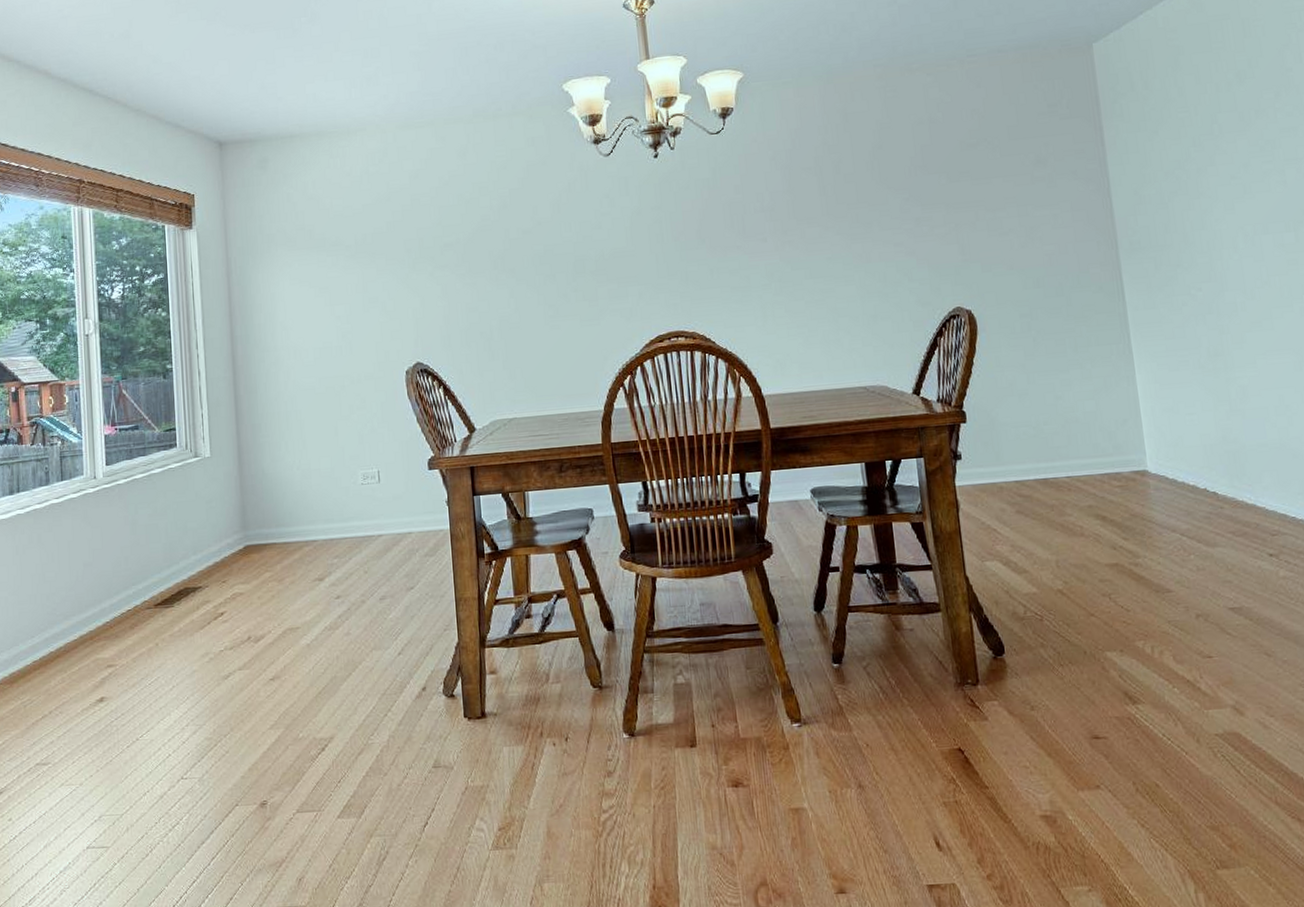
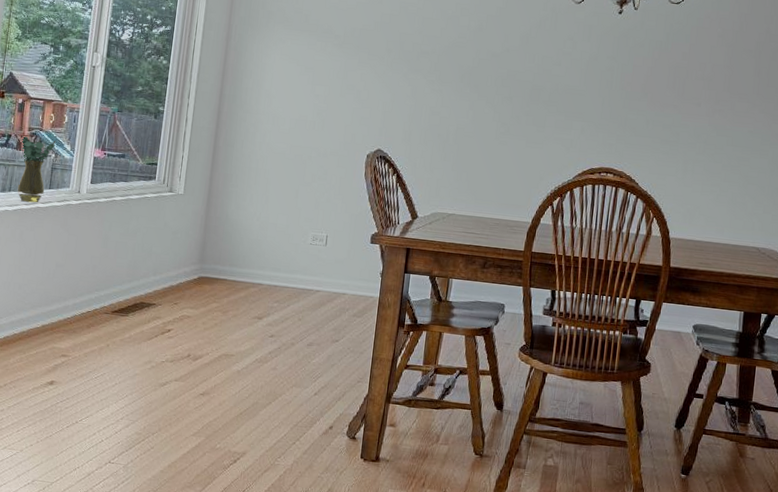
vase: none [21,425,60,501] -> present [17,135,56,203]

